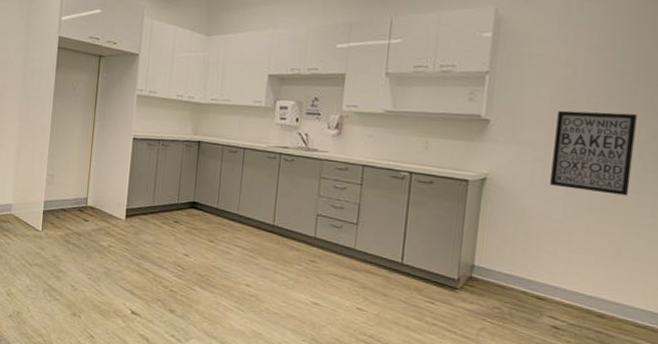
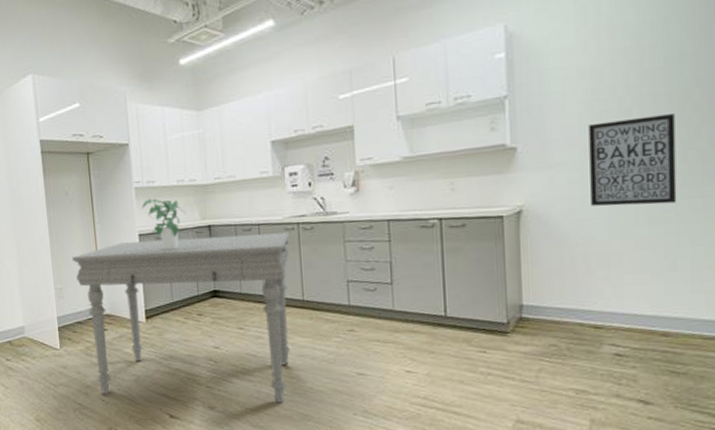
dining table: none [67,143,272,319] -> present [71,231,290,404]
potted plant: none [140,107,180,158] -> present [141,198,186,250]

